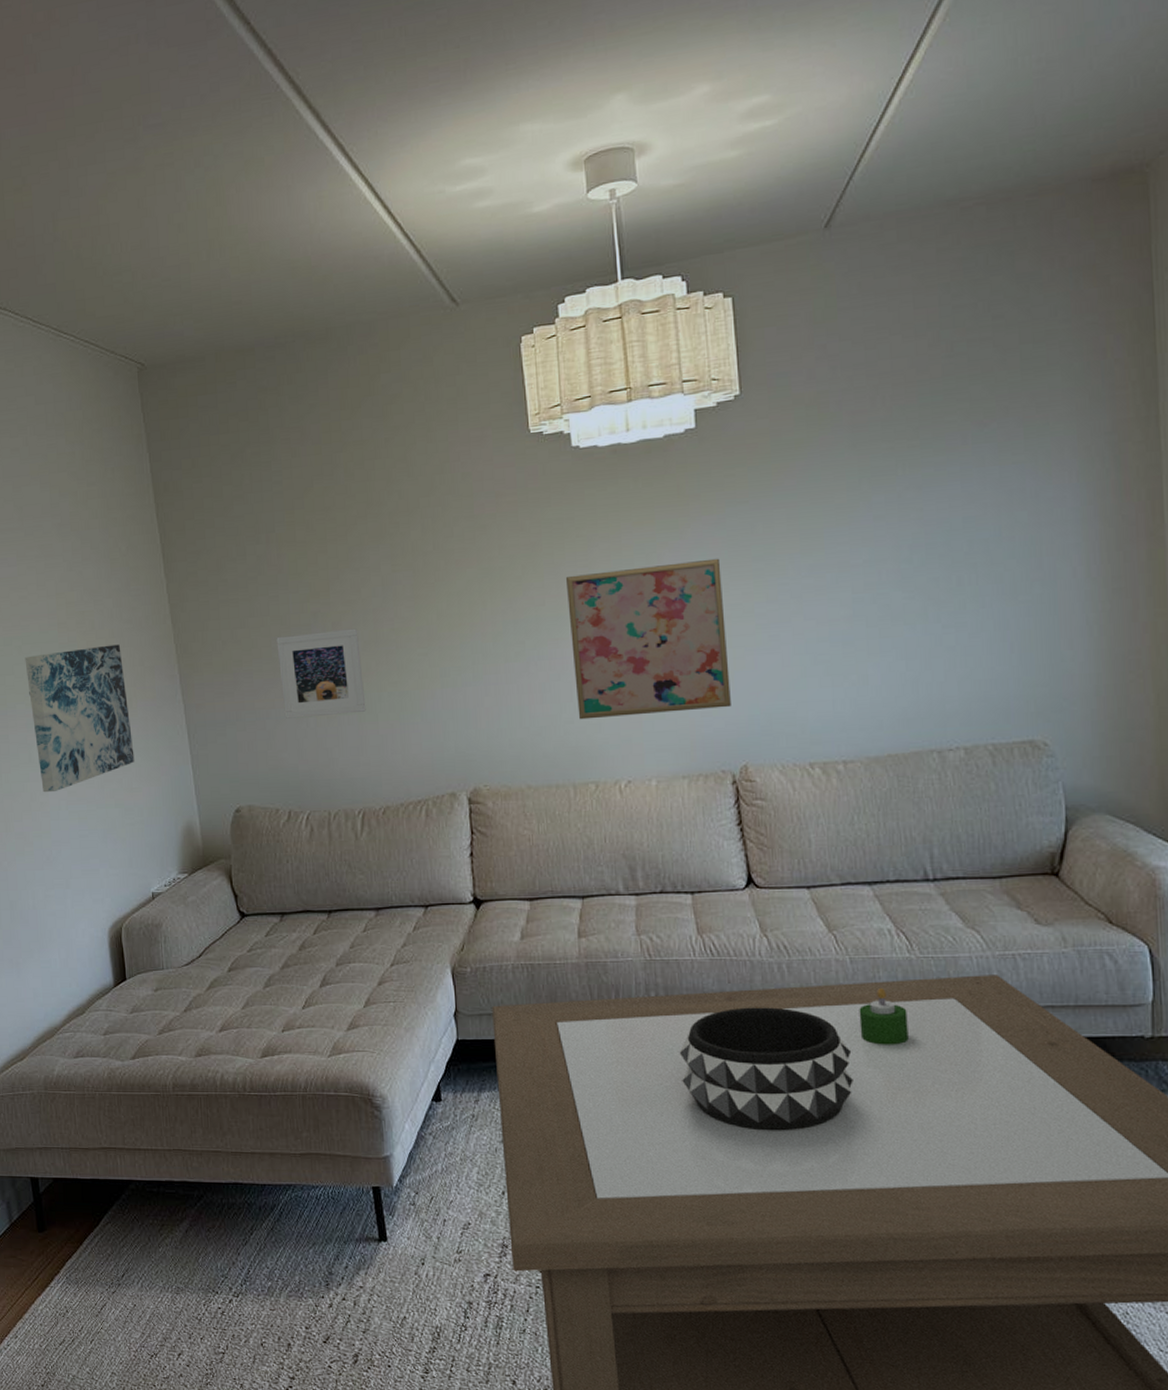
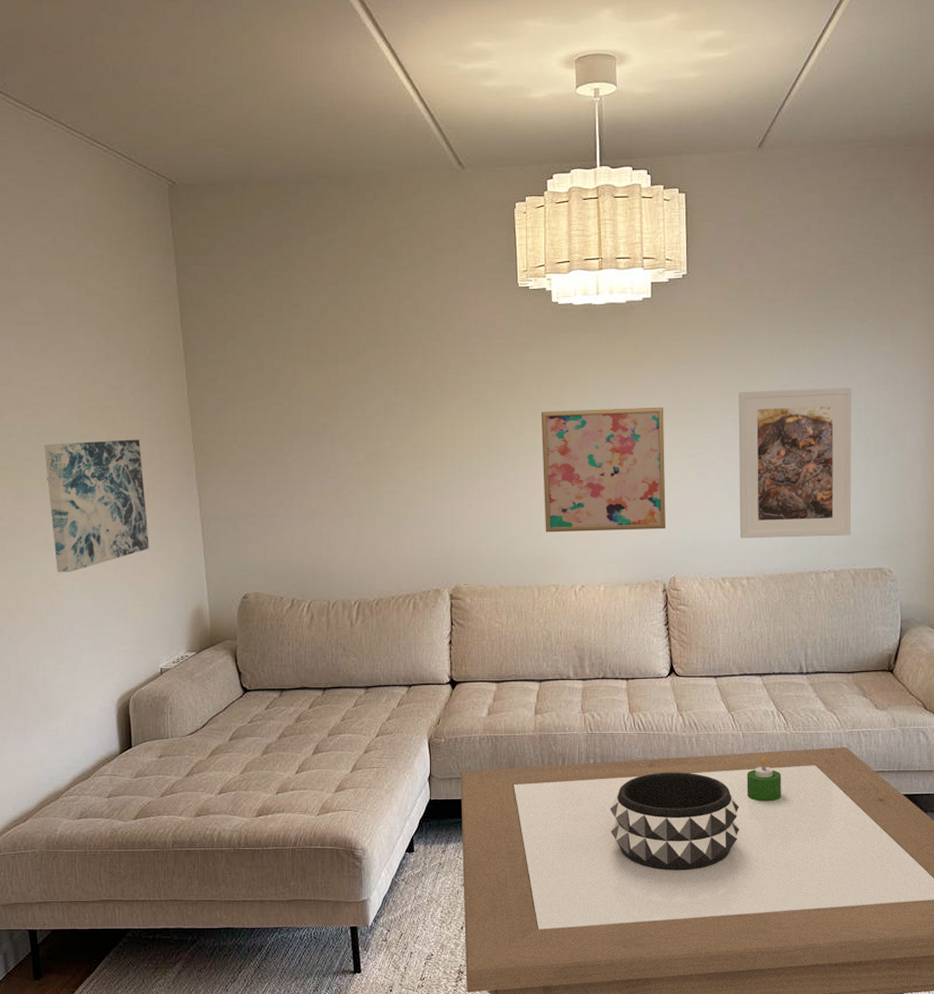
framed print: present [276,628,366,719] -> none [288,441,366,517]
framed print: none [817,512,986,713] -> present [738,388,852,539]

